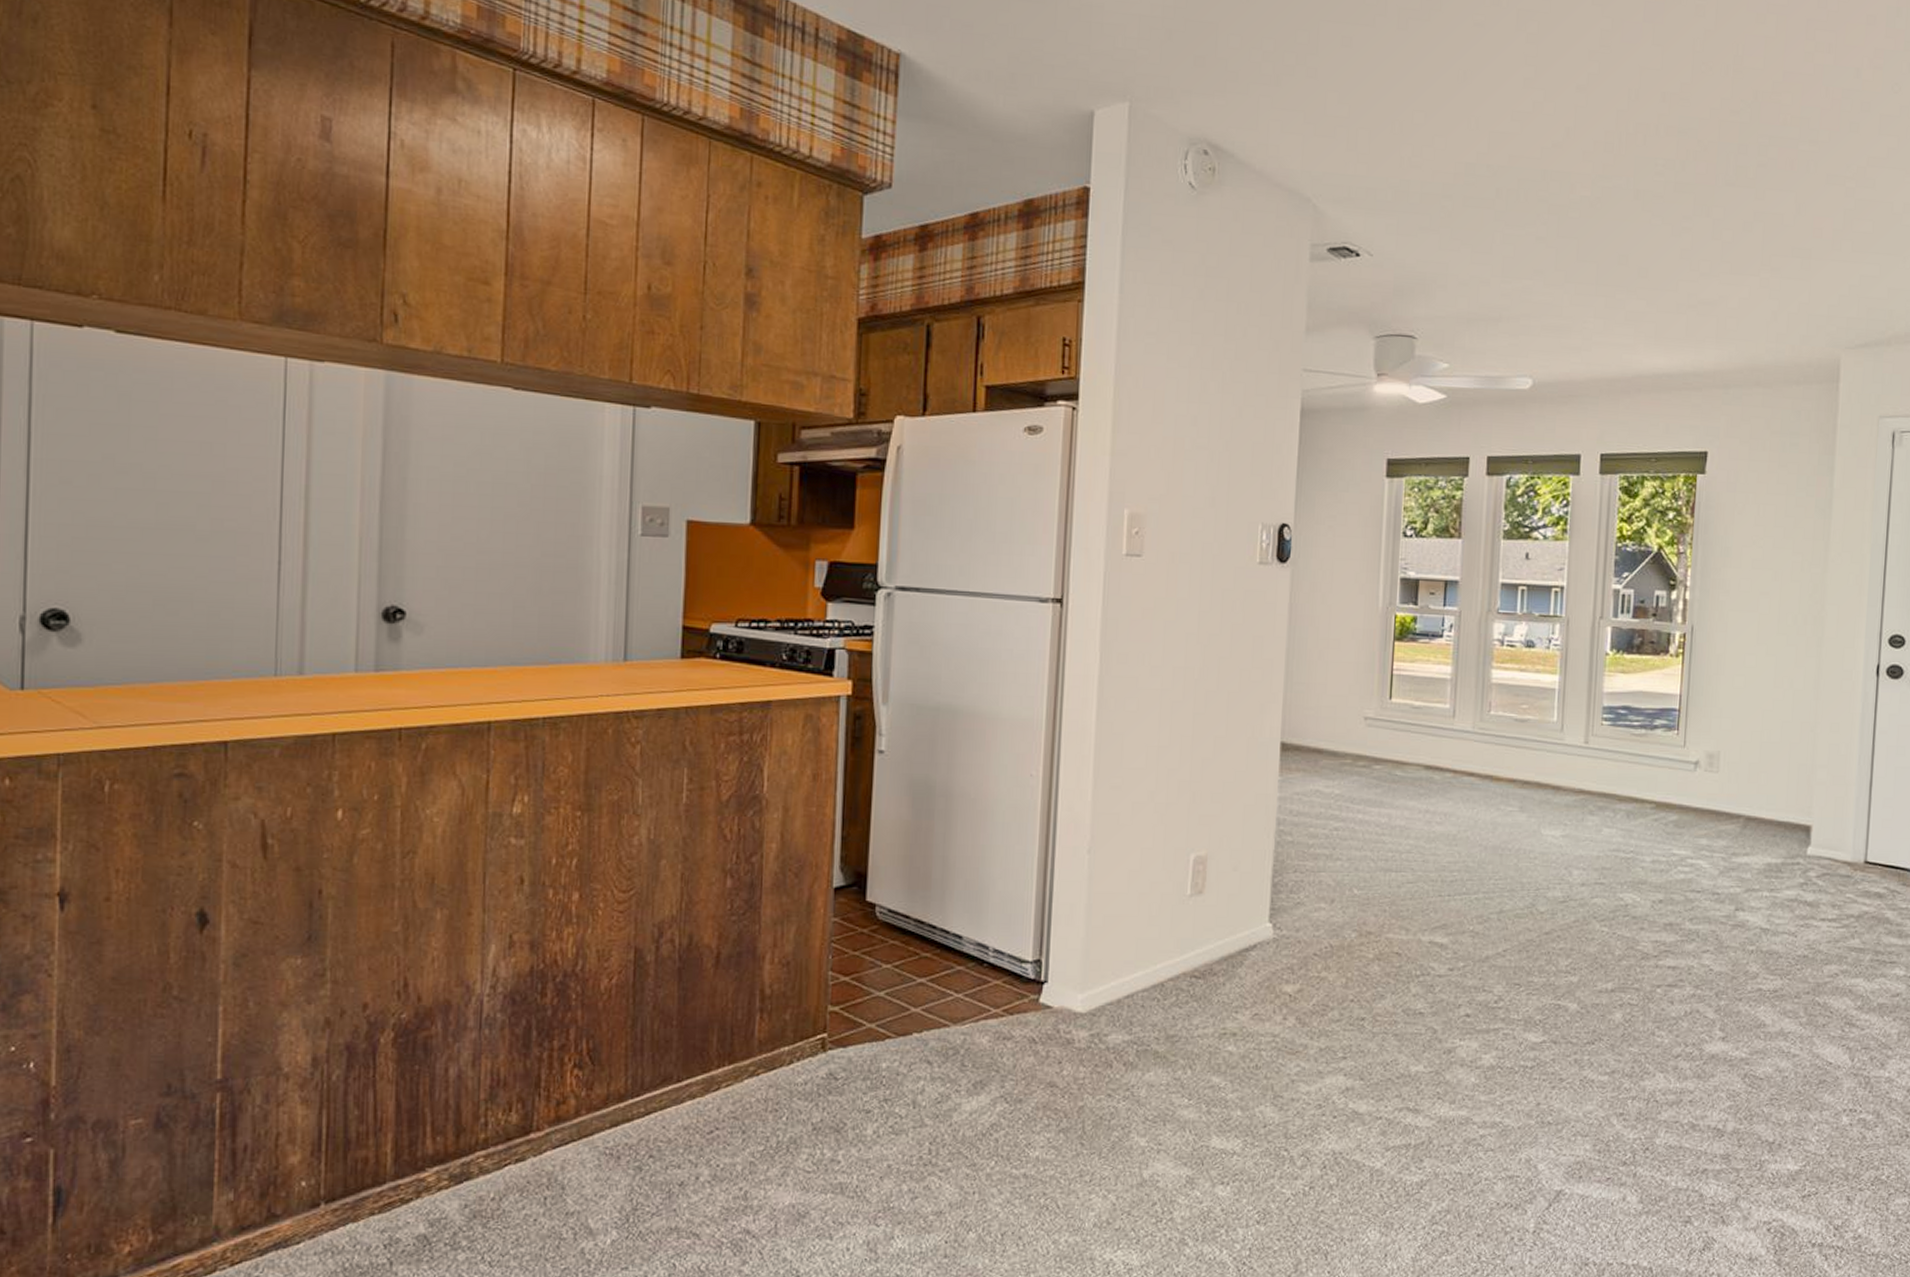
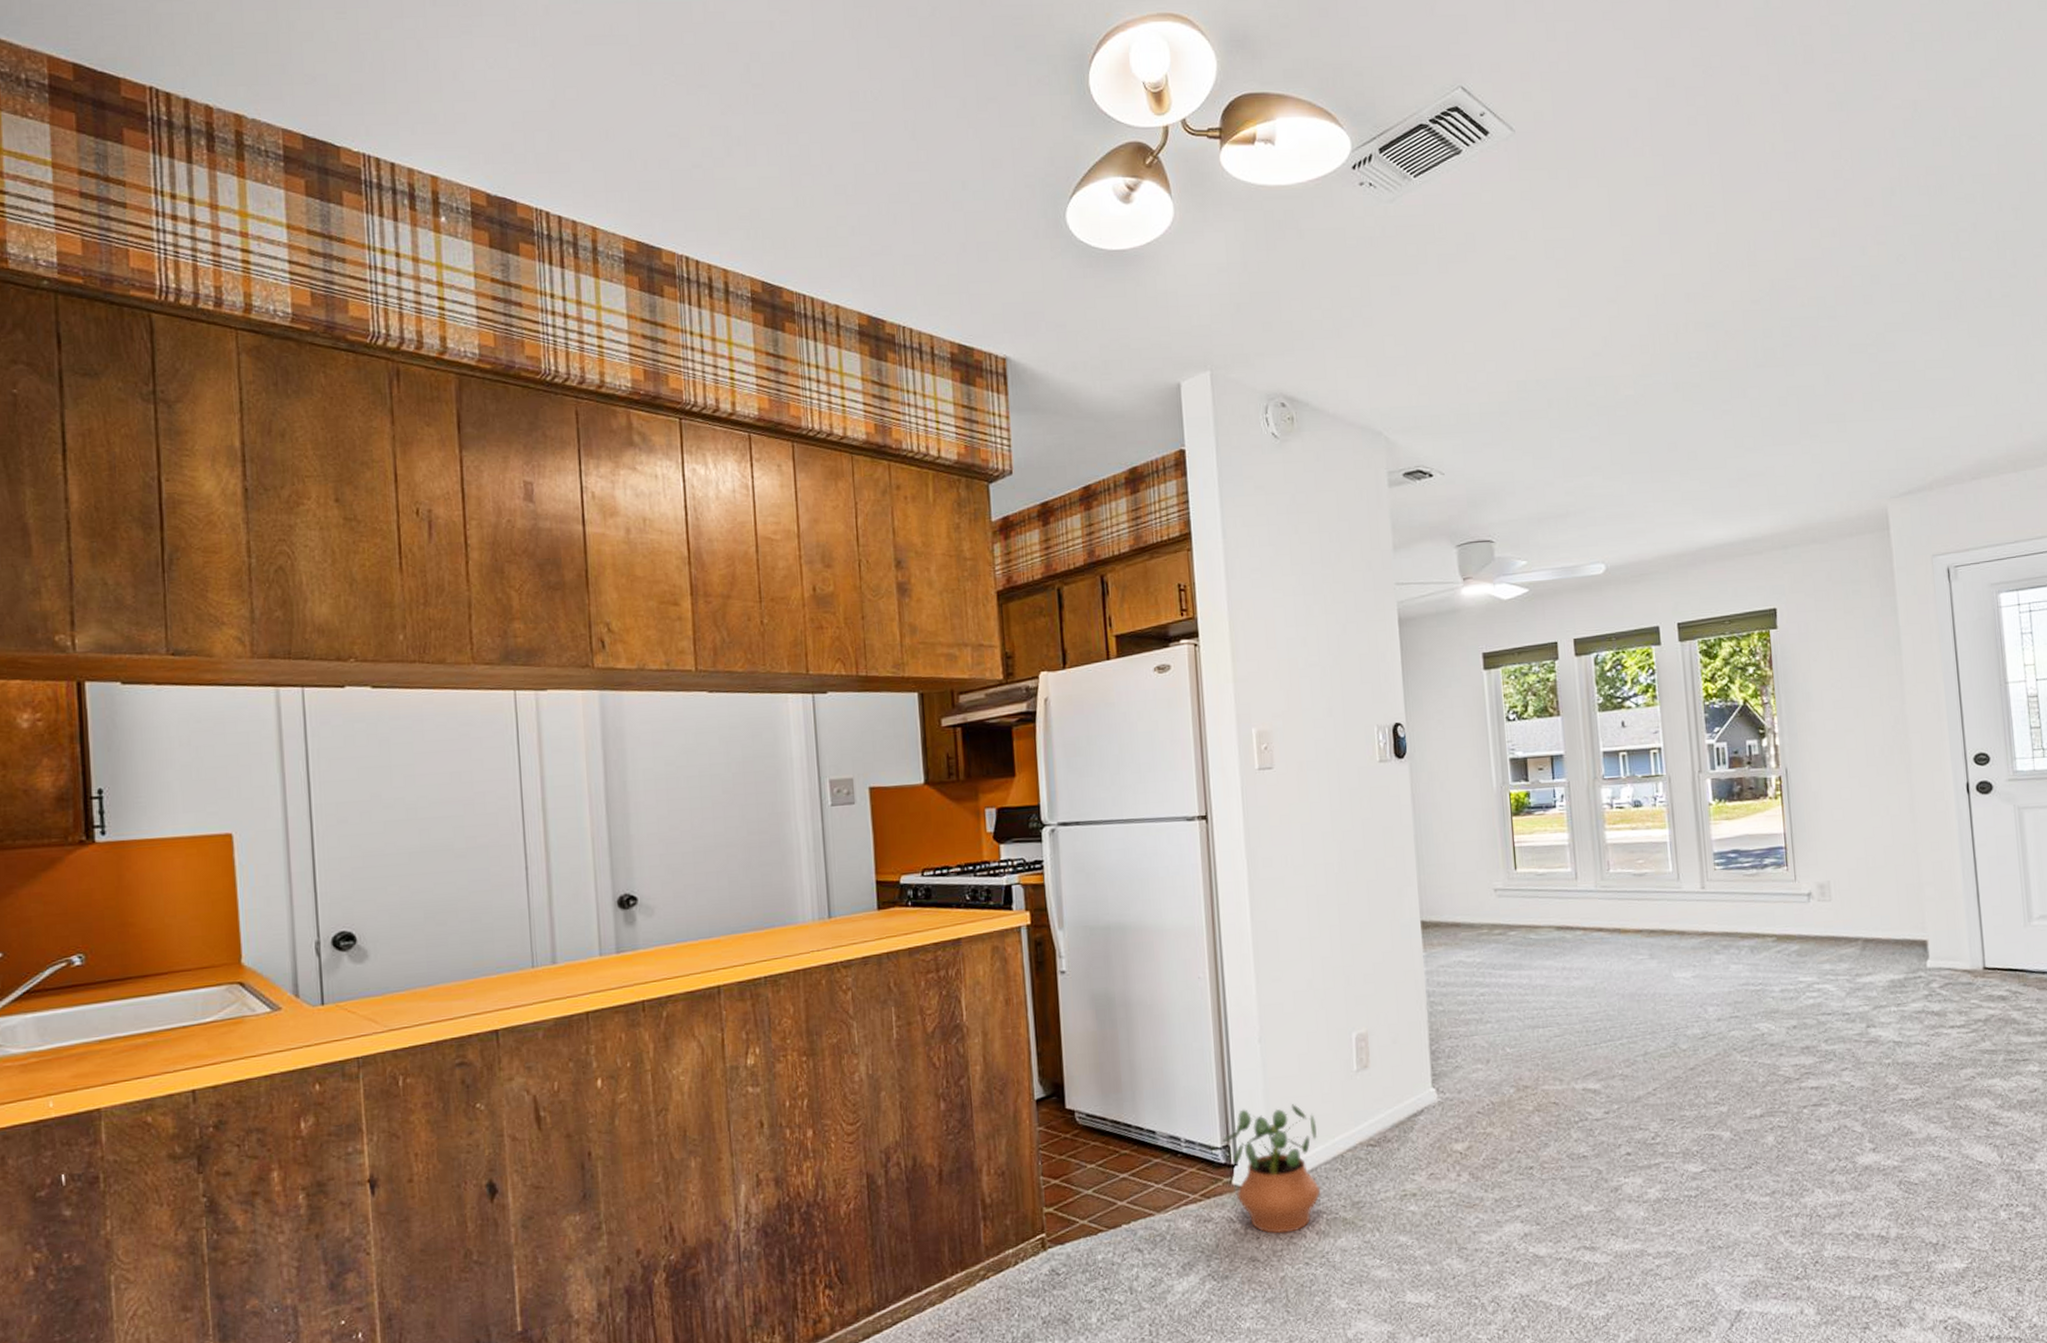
potted plant: none [1033,923,1139,1061] -> present [1221,1104,1321,1234]

